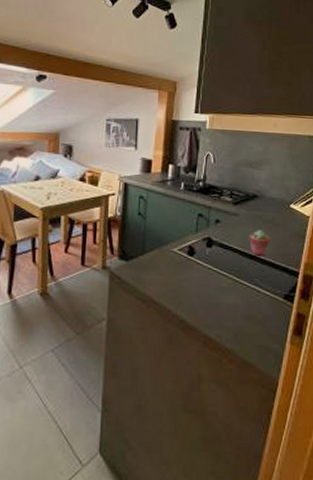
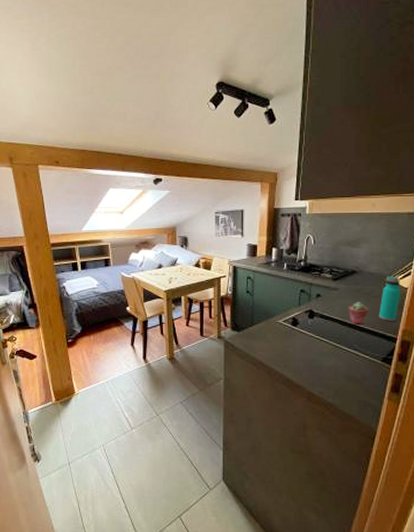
water bottle: none [280,202,303,253] -> present [378,276,401,321]

